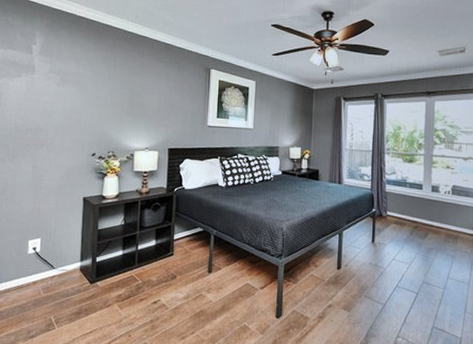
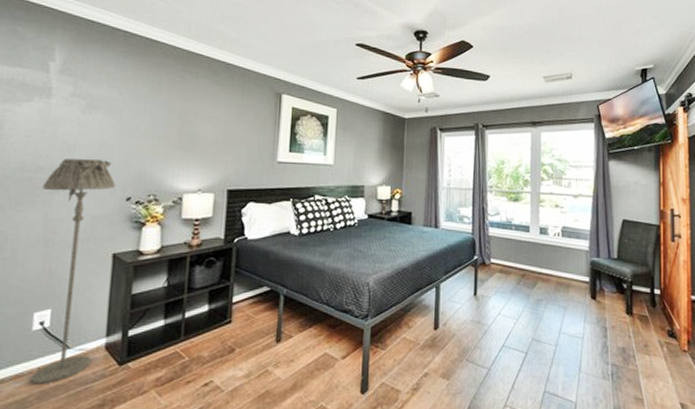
floor lamp: none [28,122,83,295] -> present [30,158,115,385]

